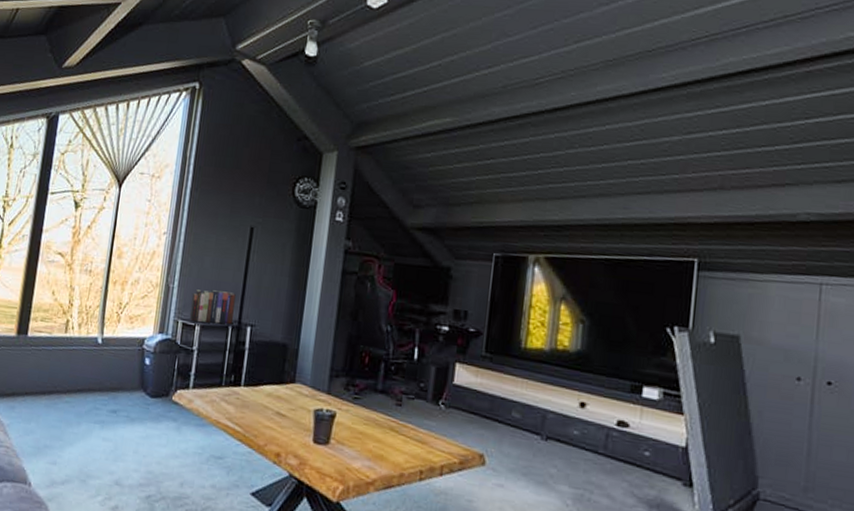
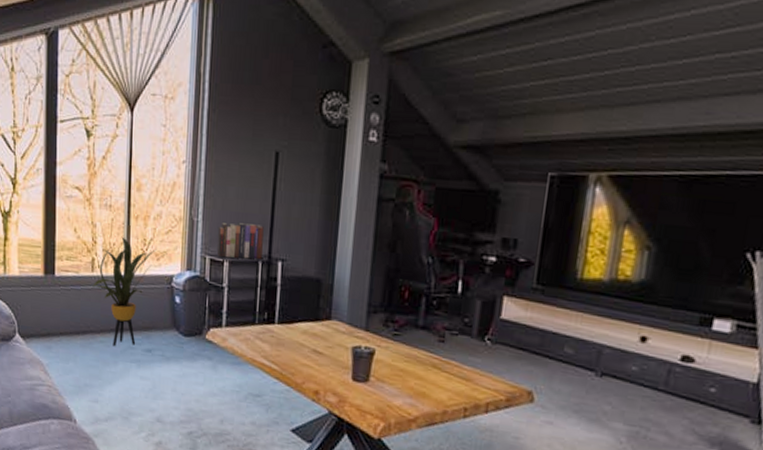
house plant: none [64,300,142,407] -> present [92,236,168,347]

